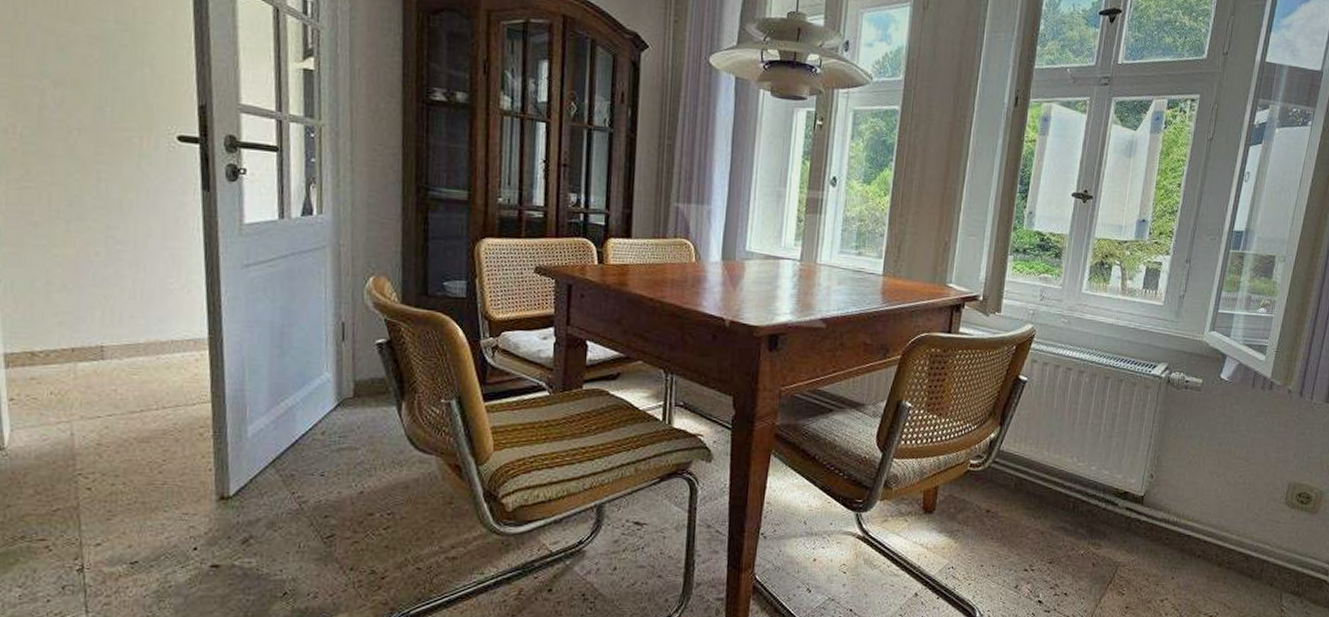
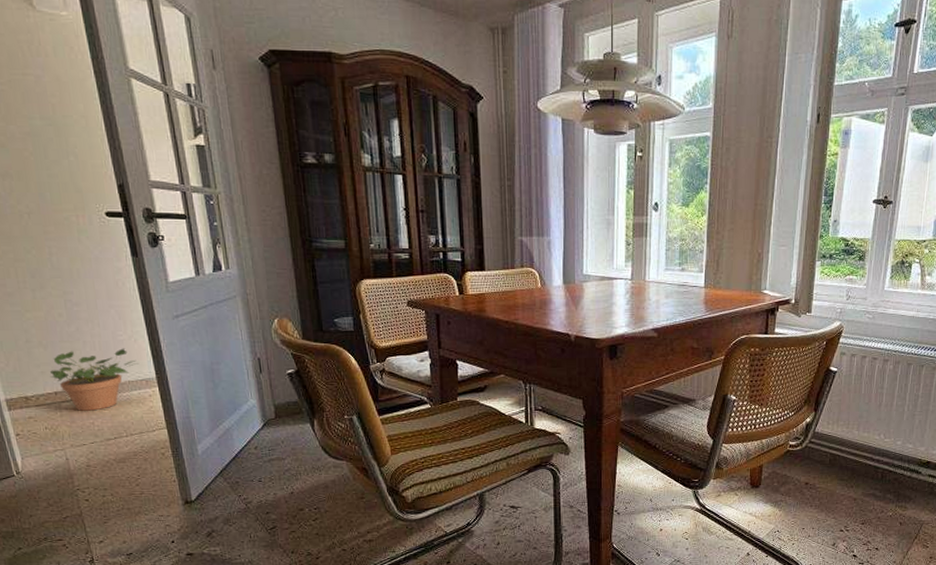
potted plant: none [69,298,188,375] -> present [49,348,138,411]

